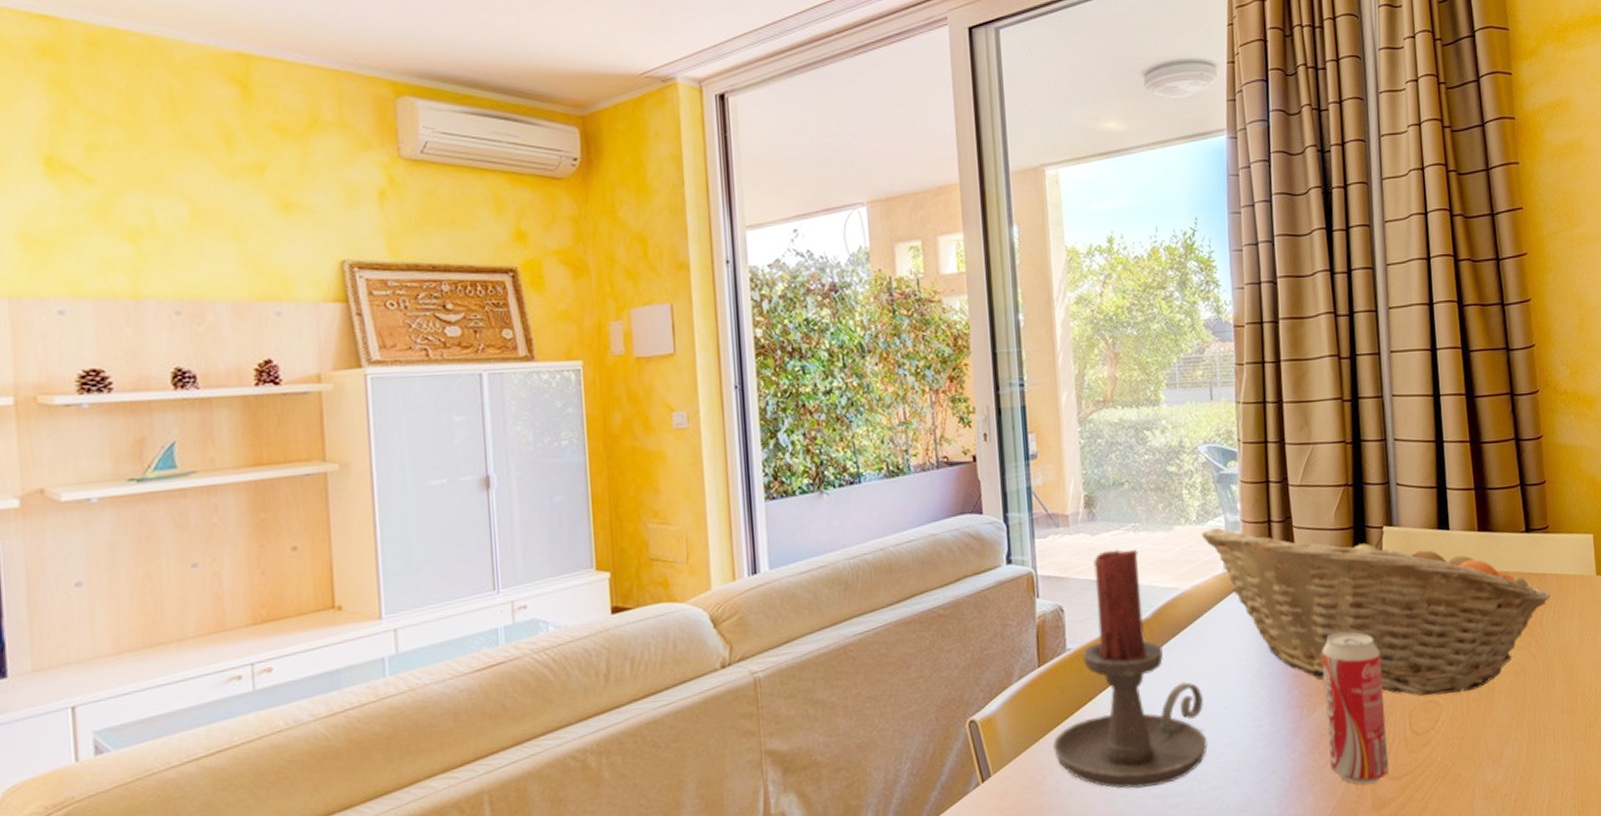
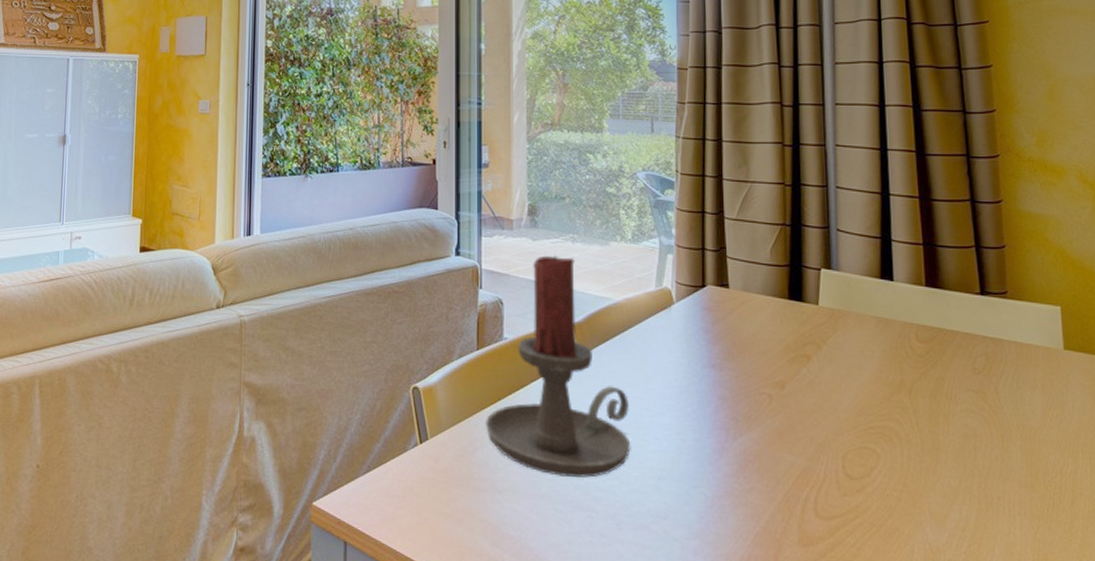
fruit basket: present [1201,527,1550,696] -> none [635,248,1008,445]
beverage can: present [1322,632,1389,785] -> none [751,364,819,518]

